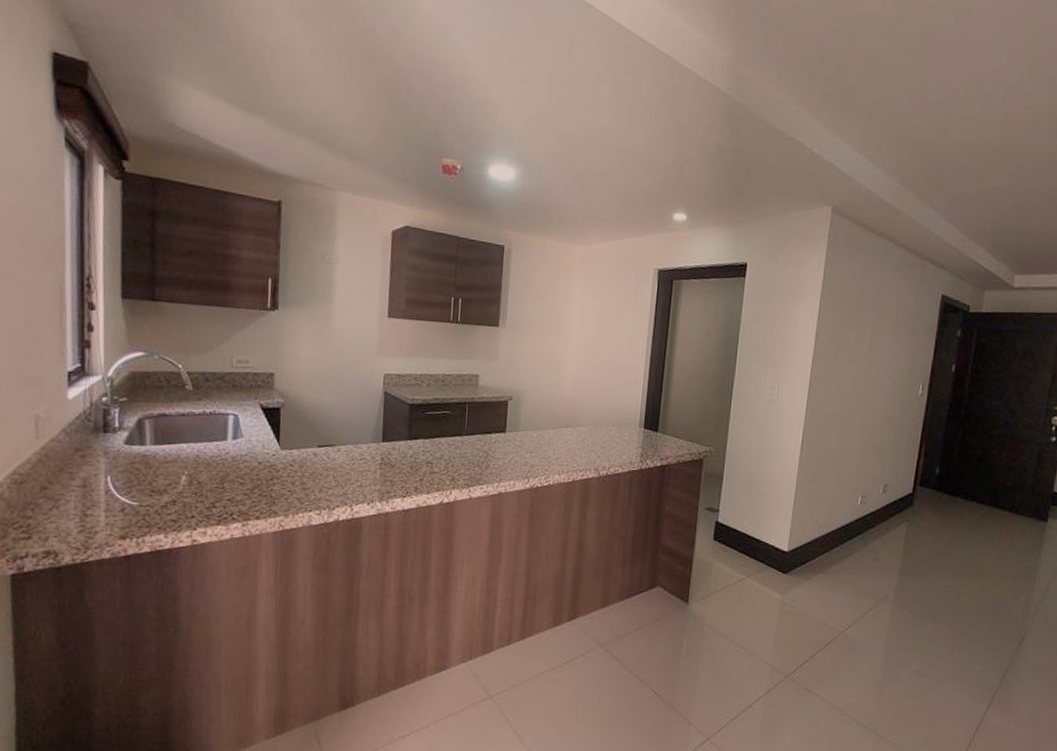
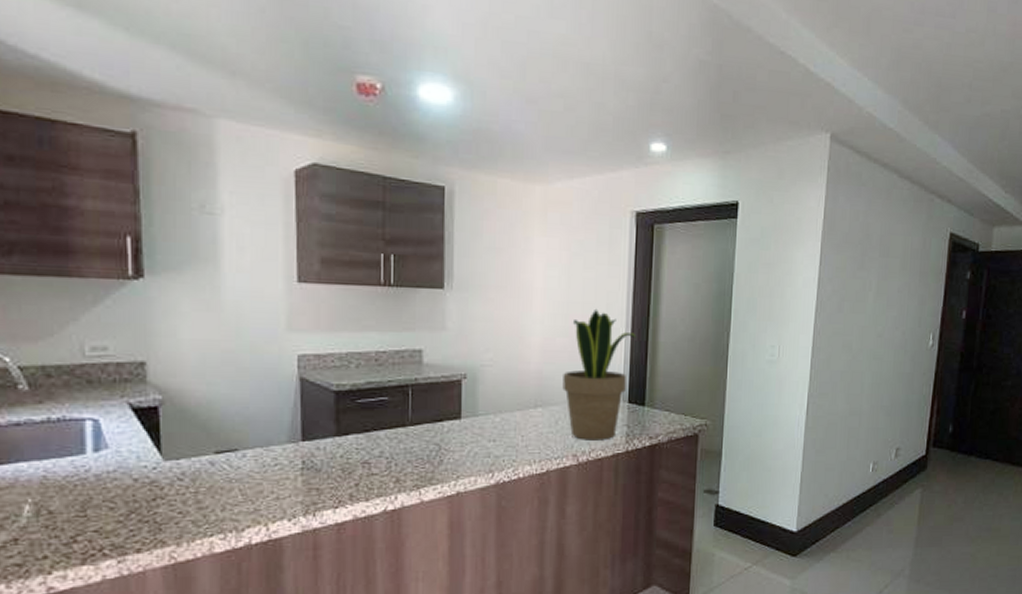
potted plant: none [589,348,654,459] -> present [562,308,637,441]

